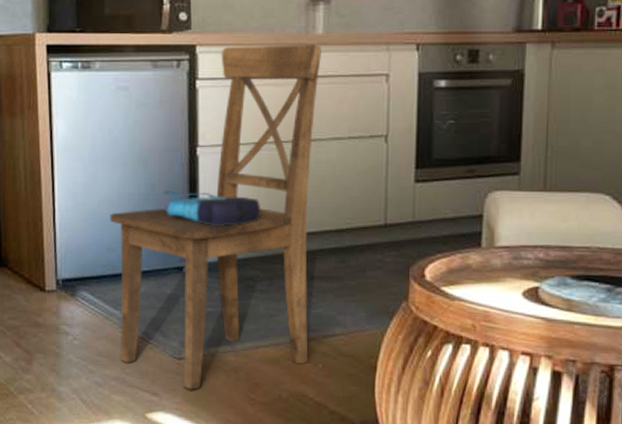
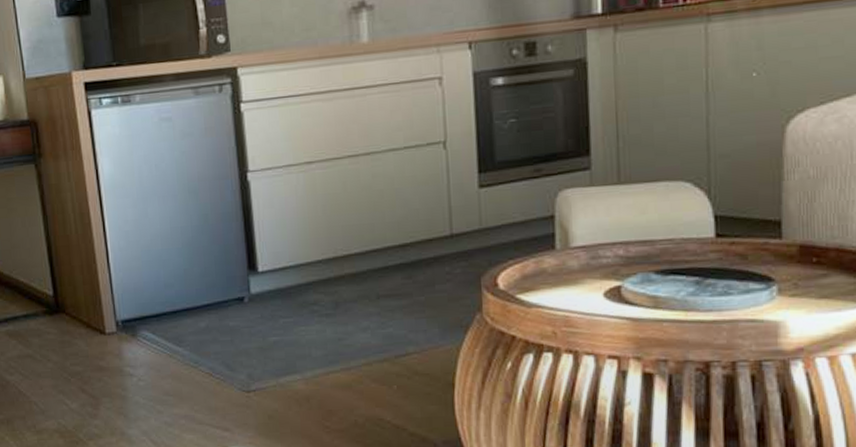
dining chair: present [110,44,321,390] -> none [164,53,382,423]
tote bag: present [163,191,261,226] -> none [217,218,320,252]

